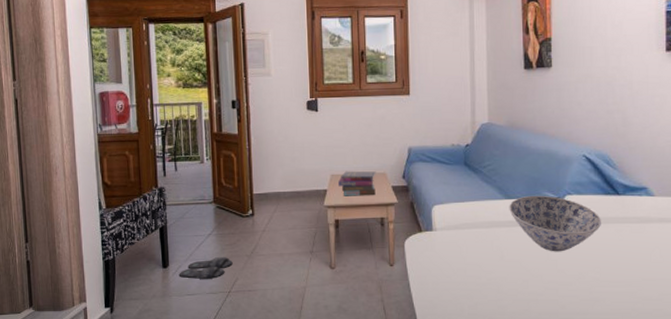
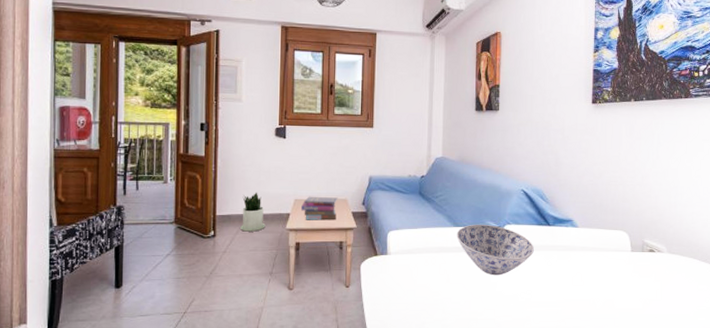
slippers: present [179,257,233,279] -> none [132,278,191,299]
planter: none [278,168,303,210] -> present [240,192,266,232]

